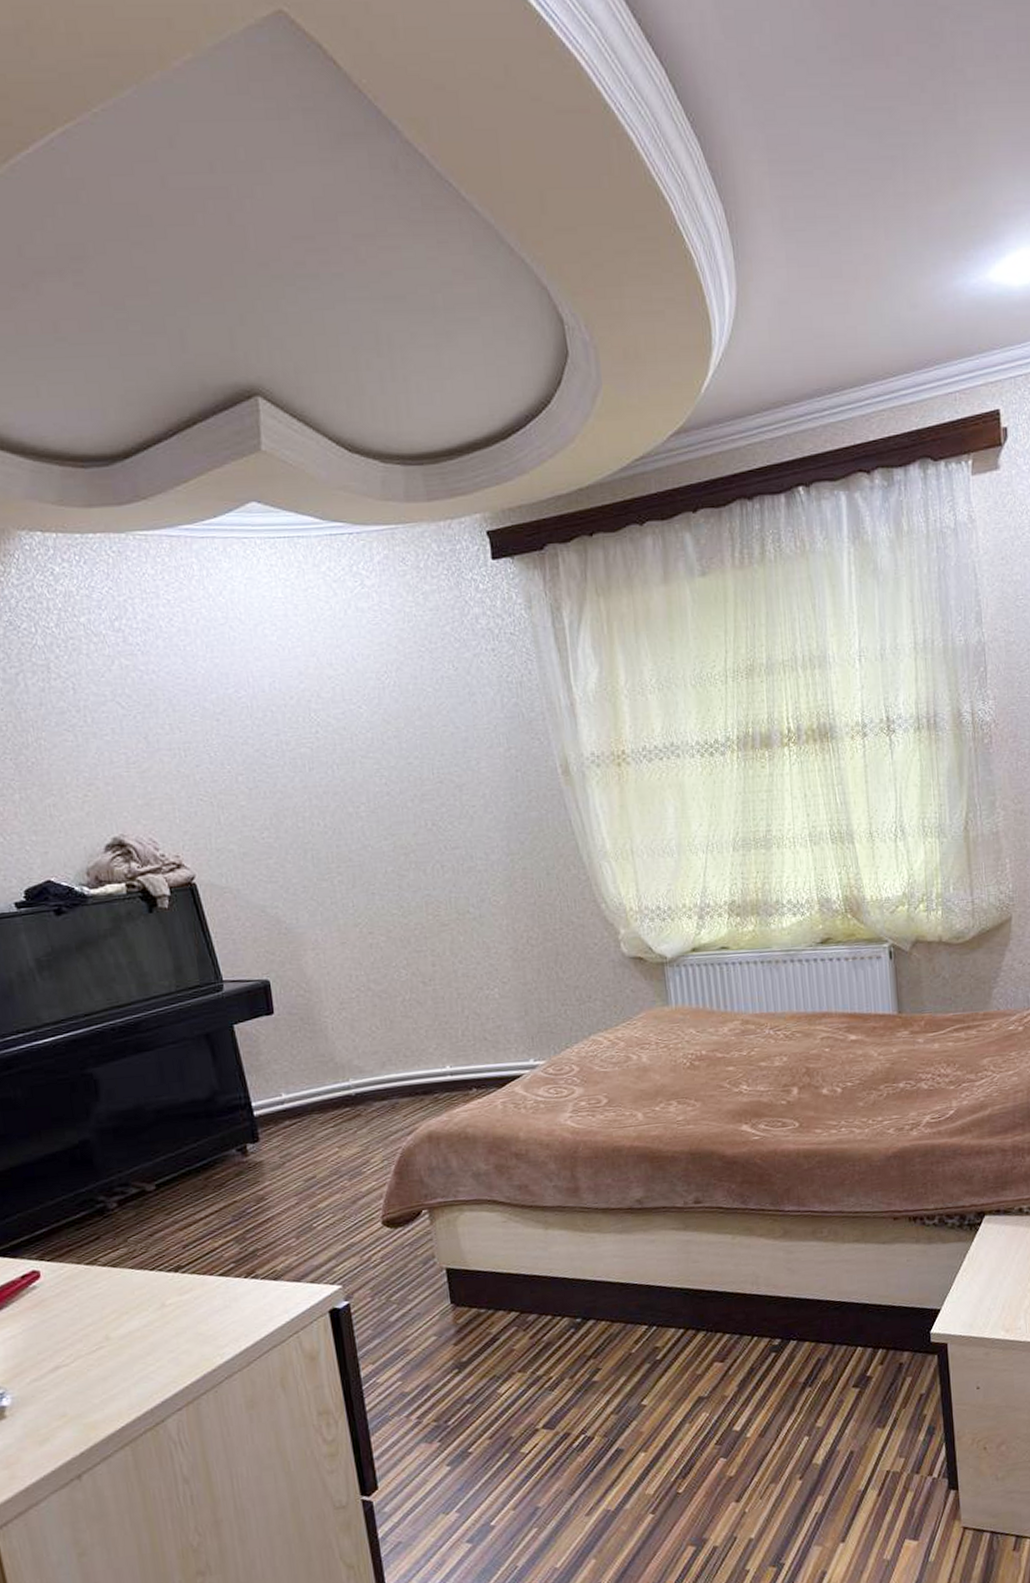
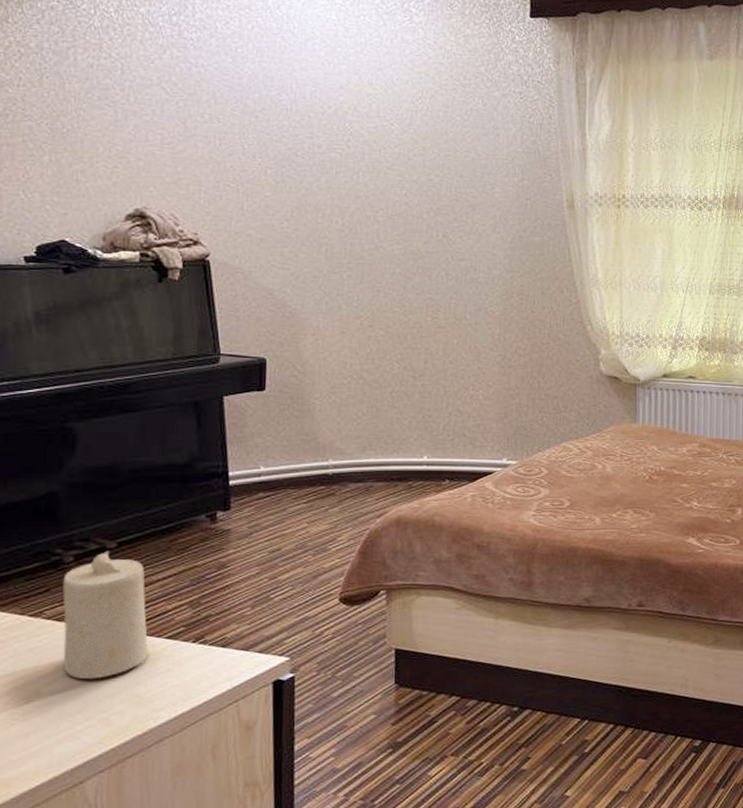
candle: none [110,1193,205,1322] -> present [62,550,149,680]

